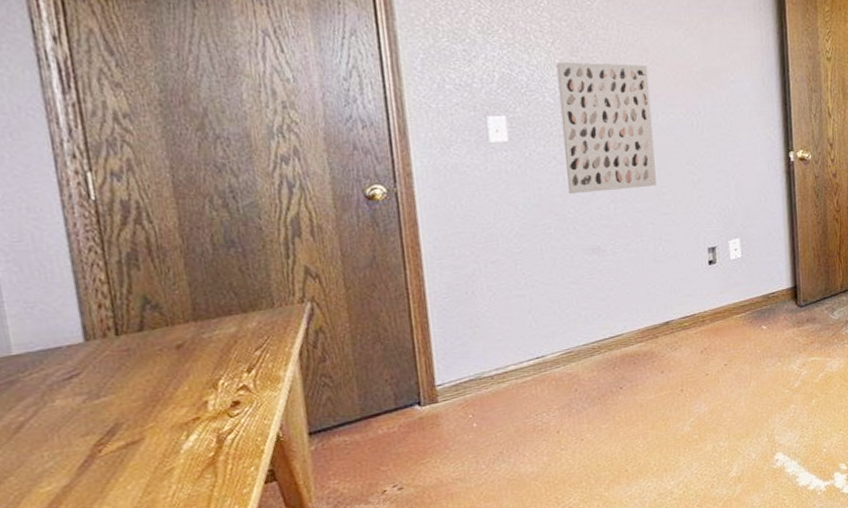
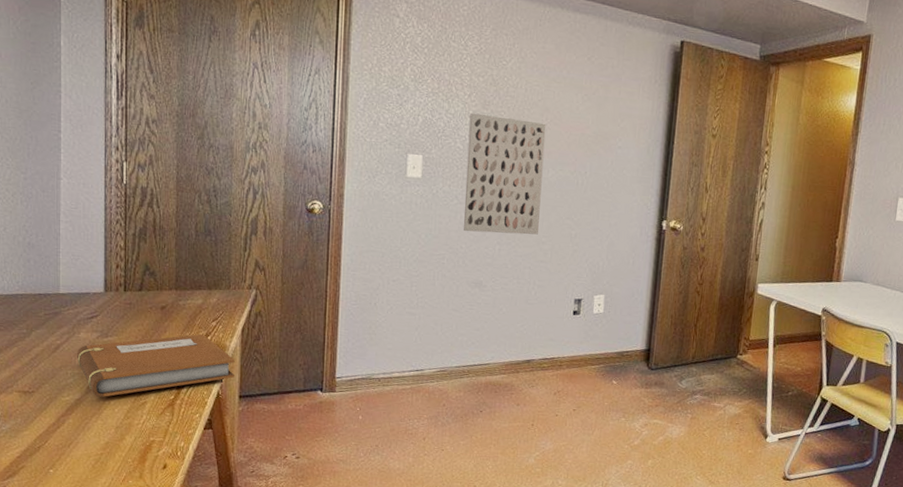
notebook: none [53,368,298,477] -> present [76,333,235,397]

